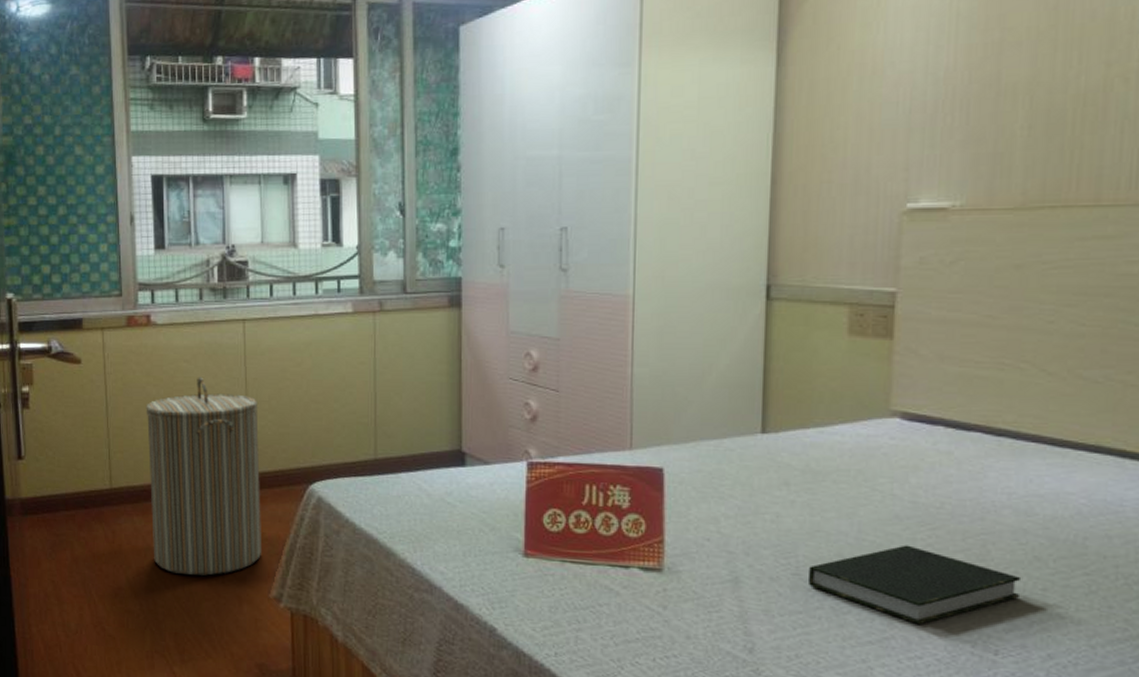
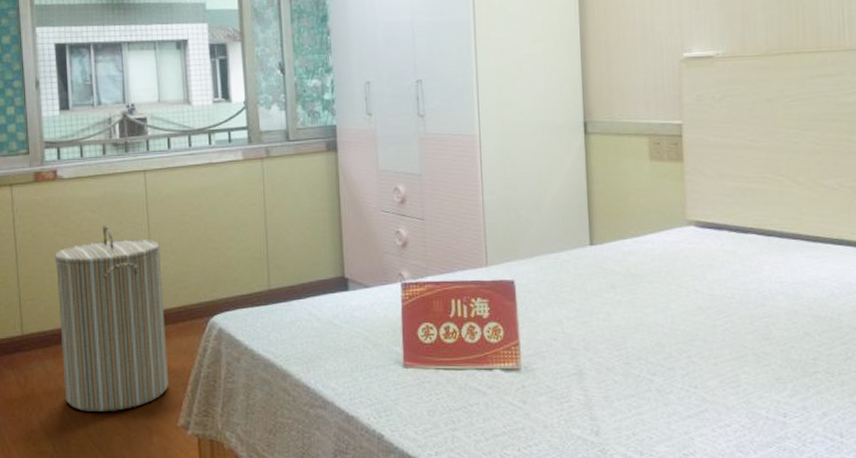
book: present [809,545,1022,625] -> none [637,331,797,398]

